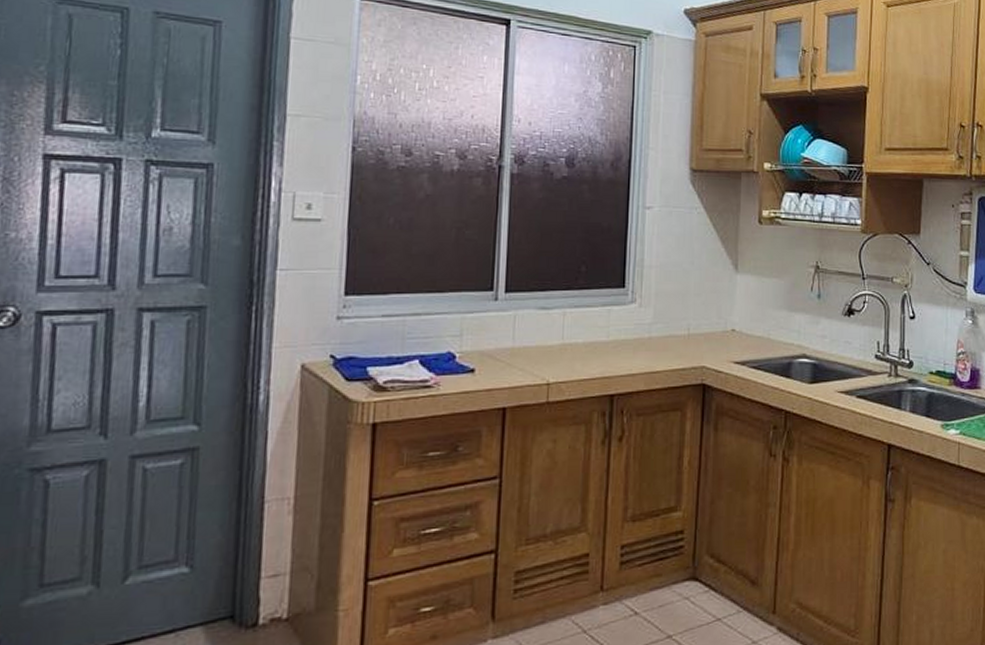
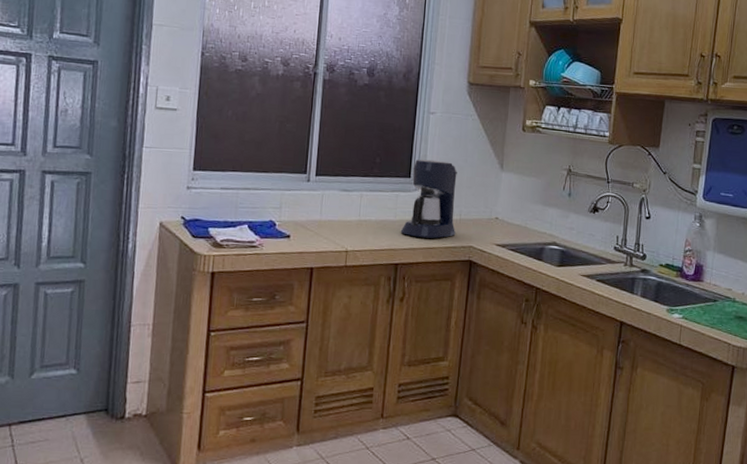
coffee maker: none [615,264,683,360] -> present [400,159,457,239]

